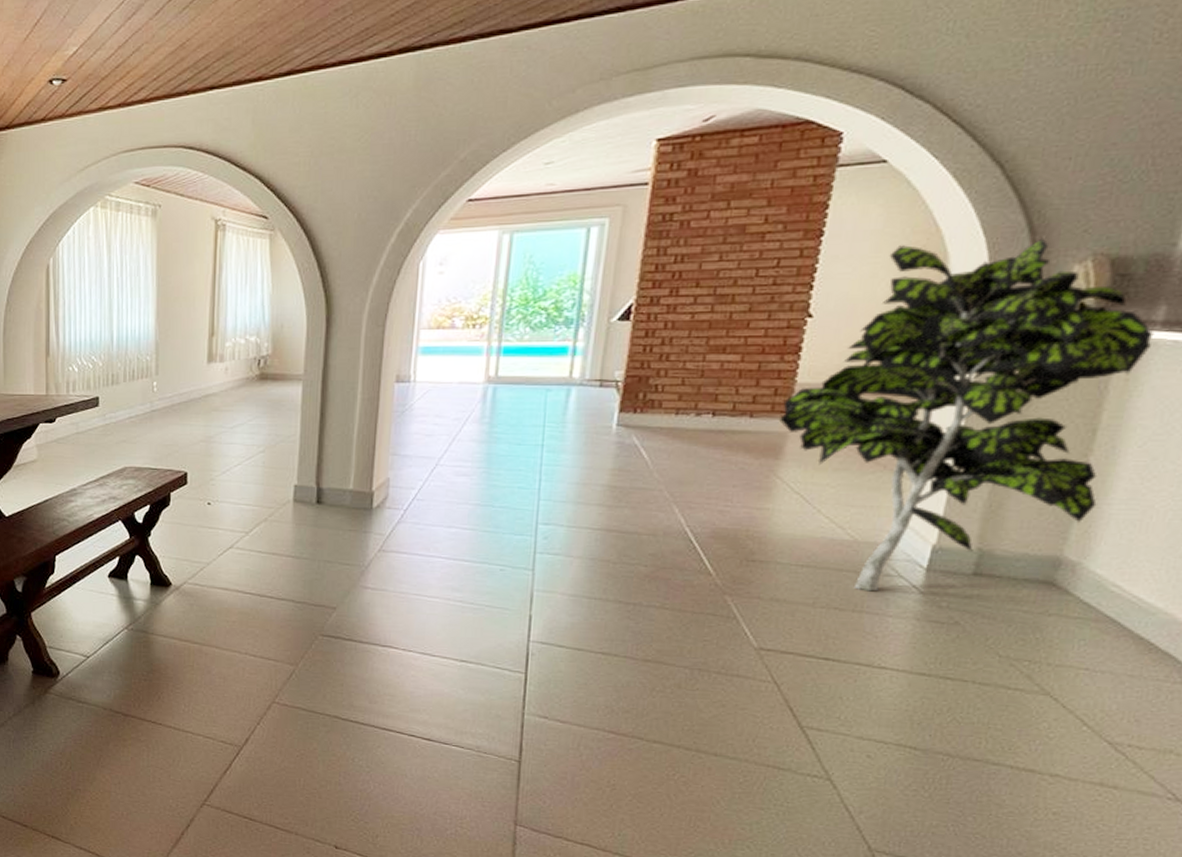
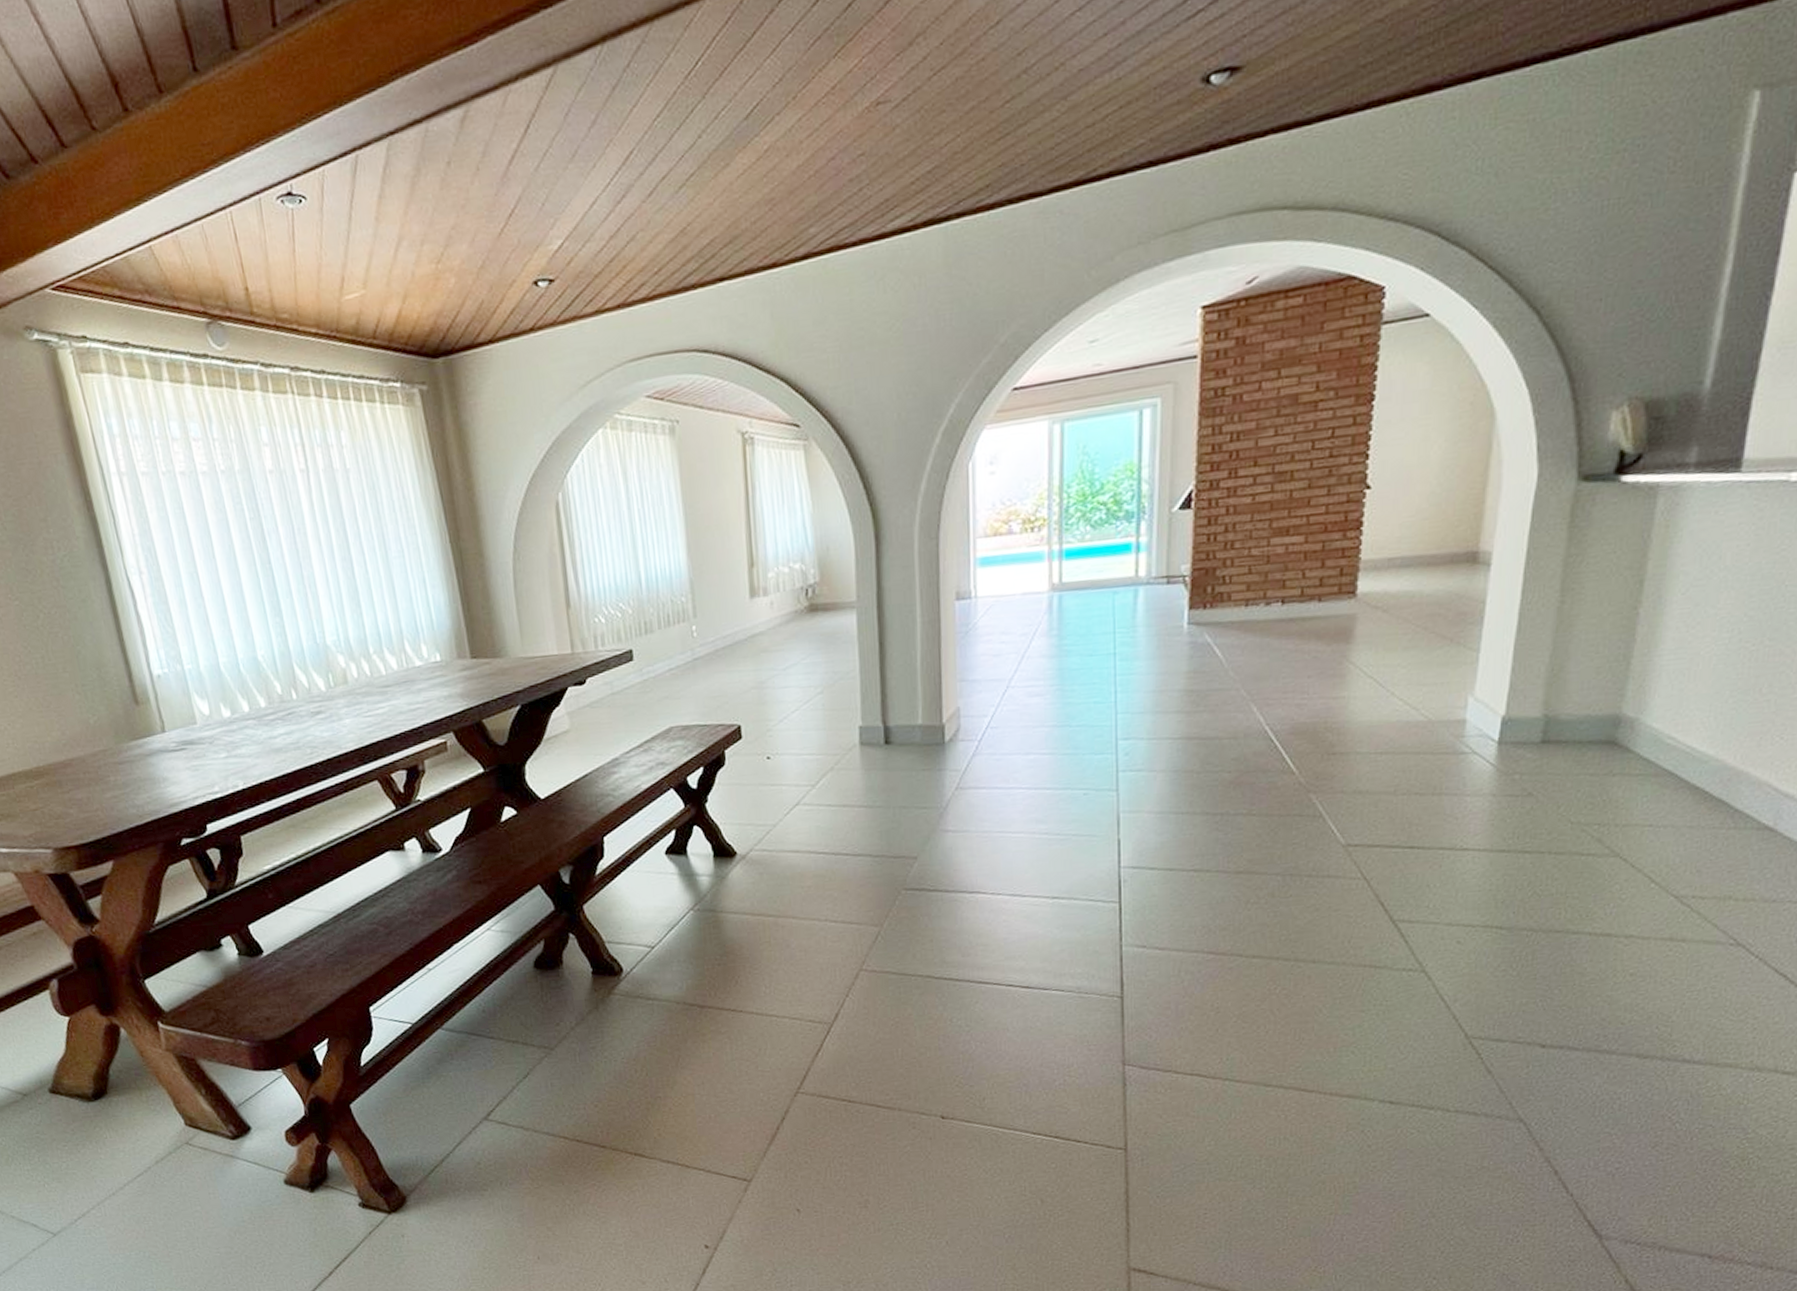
indoor plant: present [778,238,1155,592] -> none [1346,385,1689,773]

